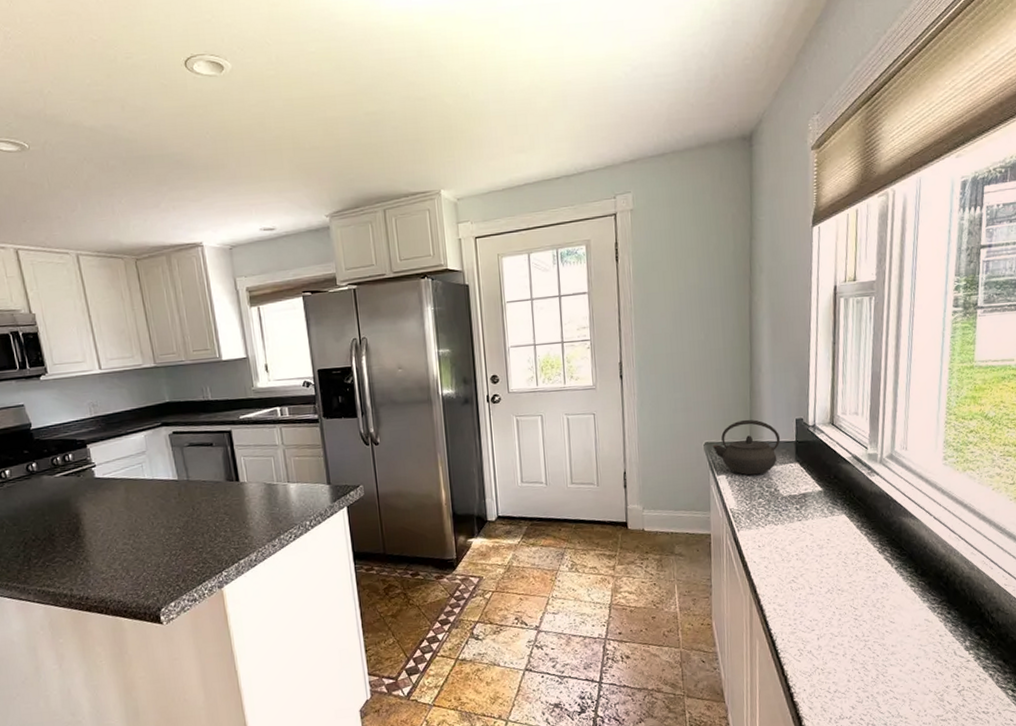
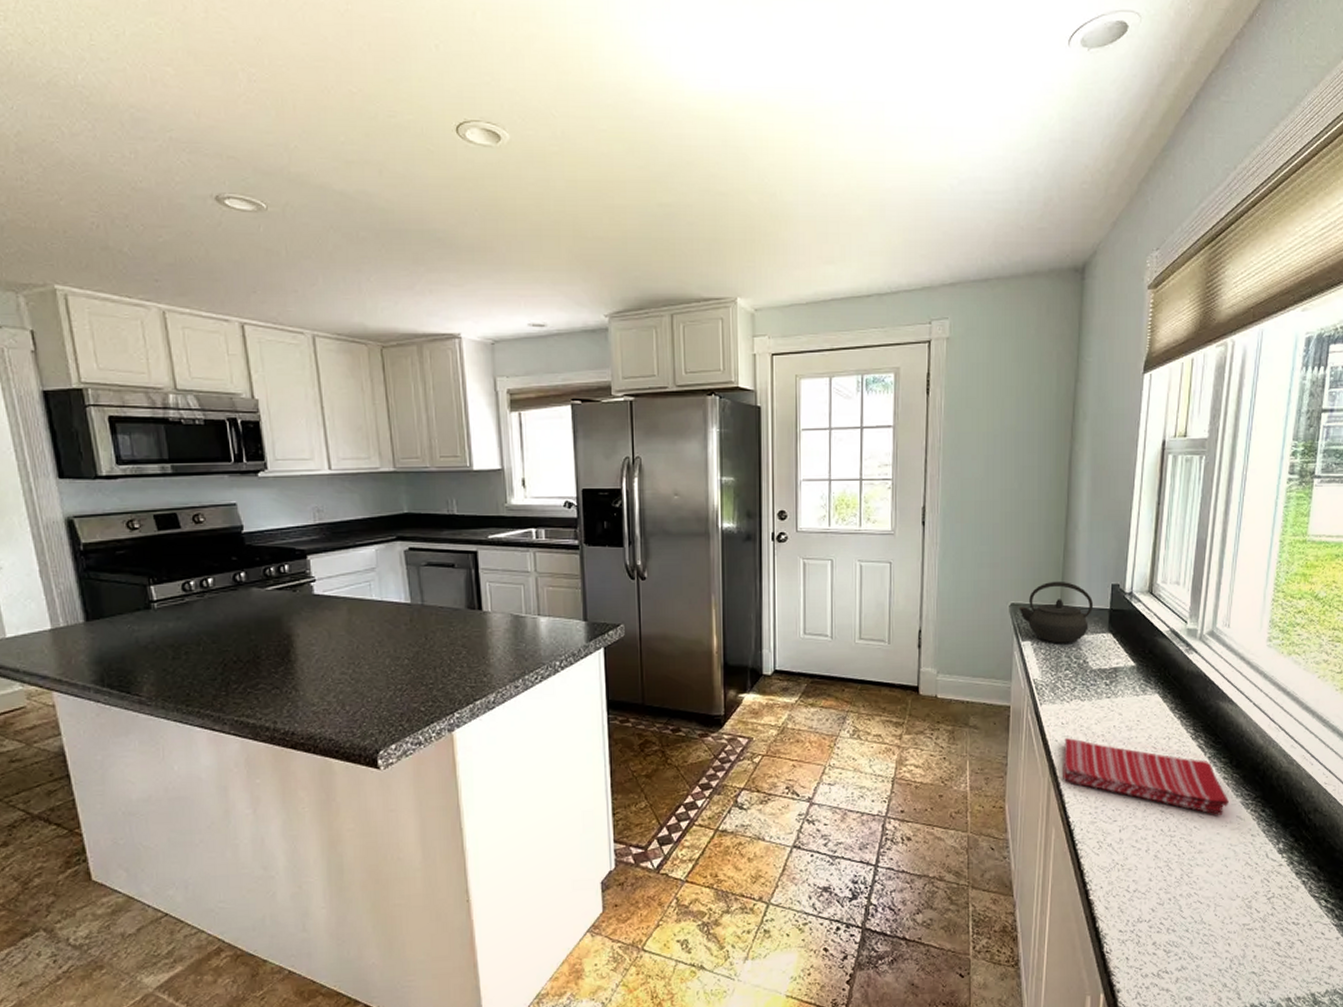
dish towel: none [762,559,917,620] -> present [1063,738,1229,815]

